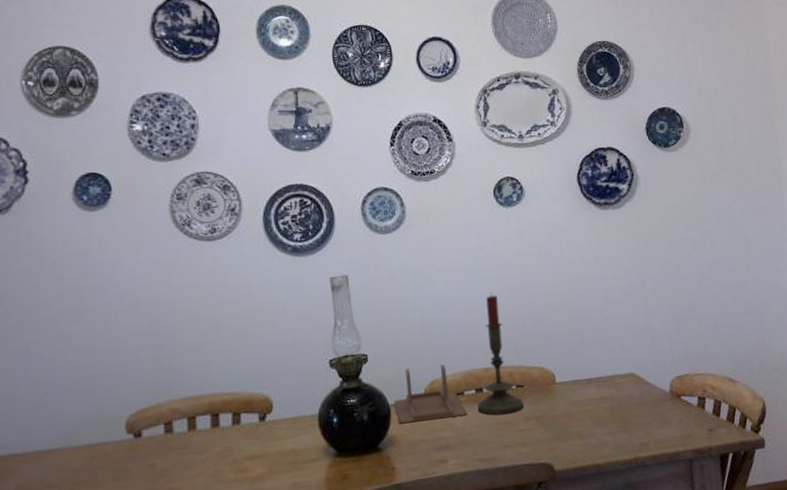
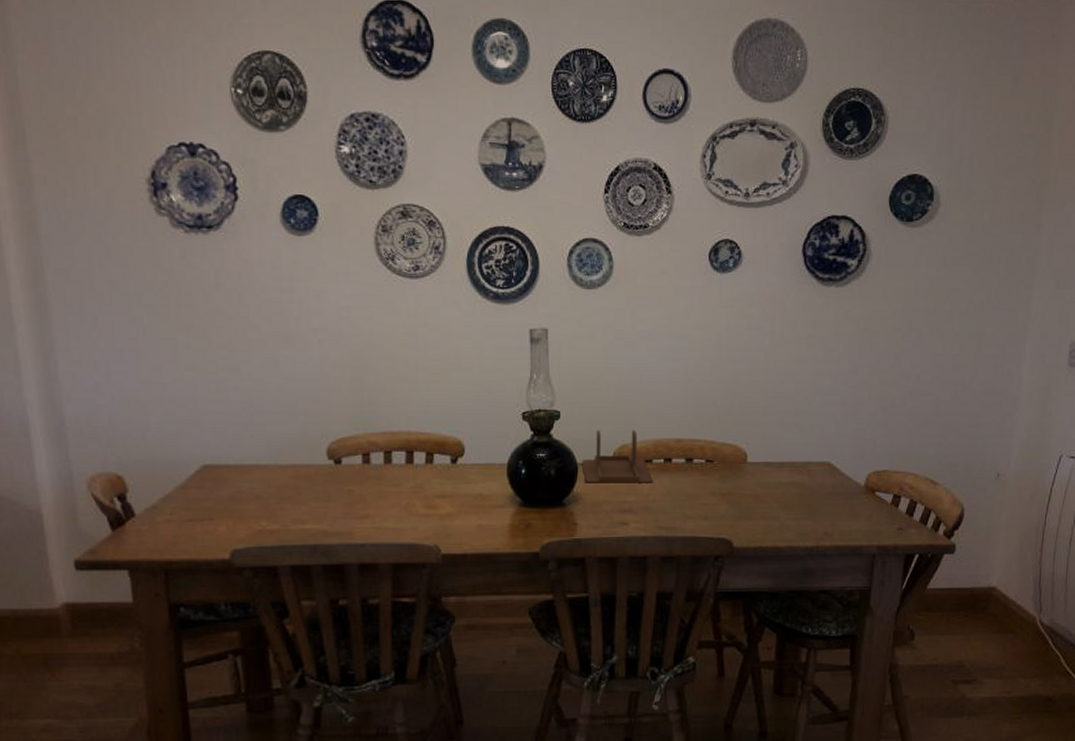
candle: present [478,293,524,415] -> none [665,363,711,487]

